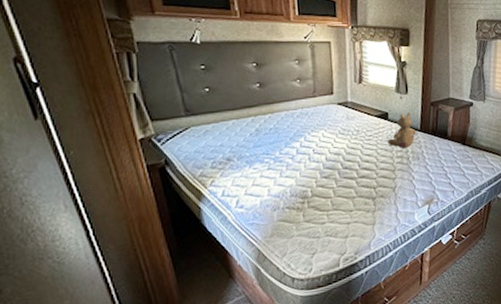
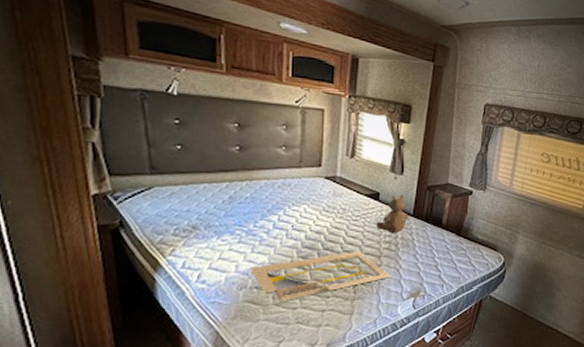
serving tray: none [281,167,405,219] -> present [251,251,391,302]

